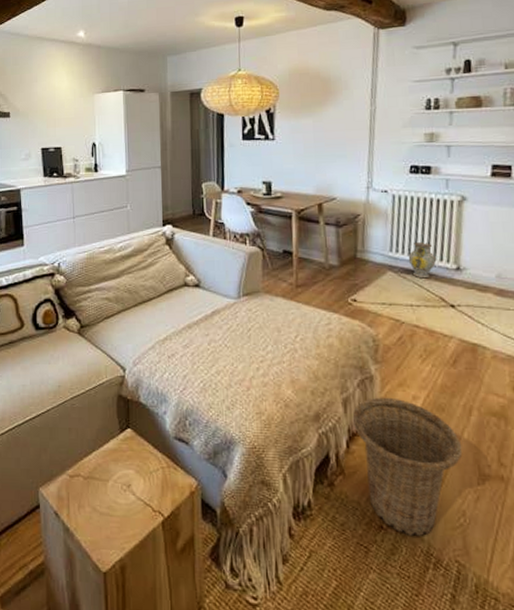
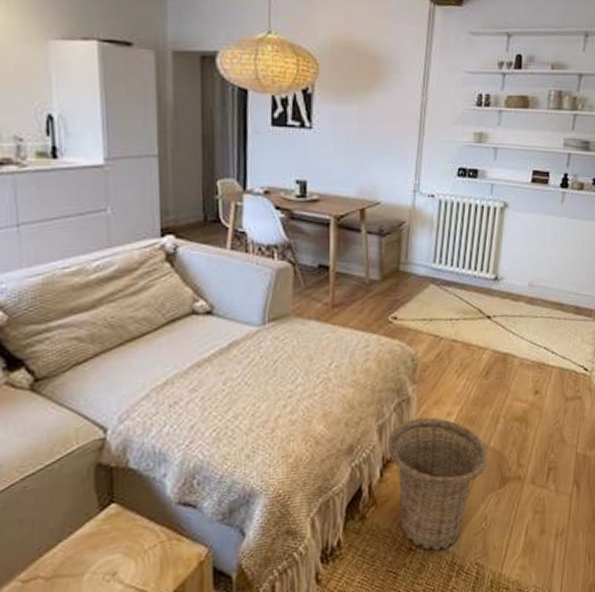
ceramic jug: present [408,241,436,279] -> none [450,251,476,291]

